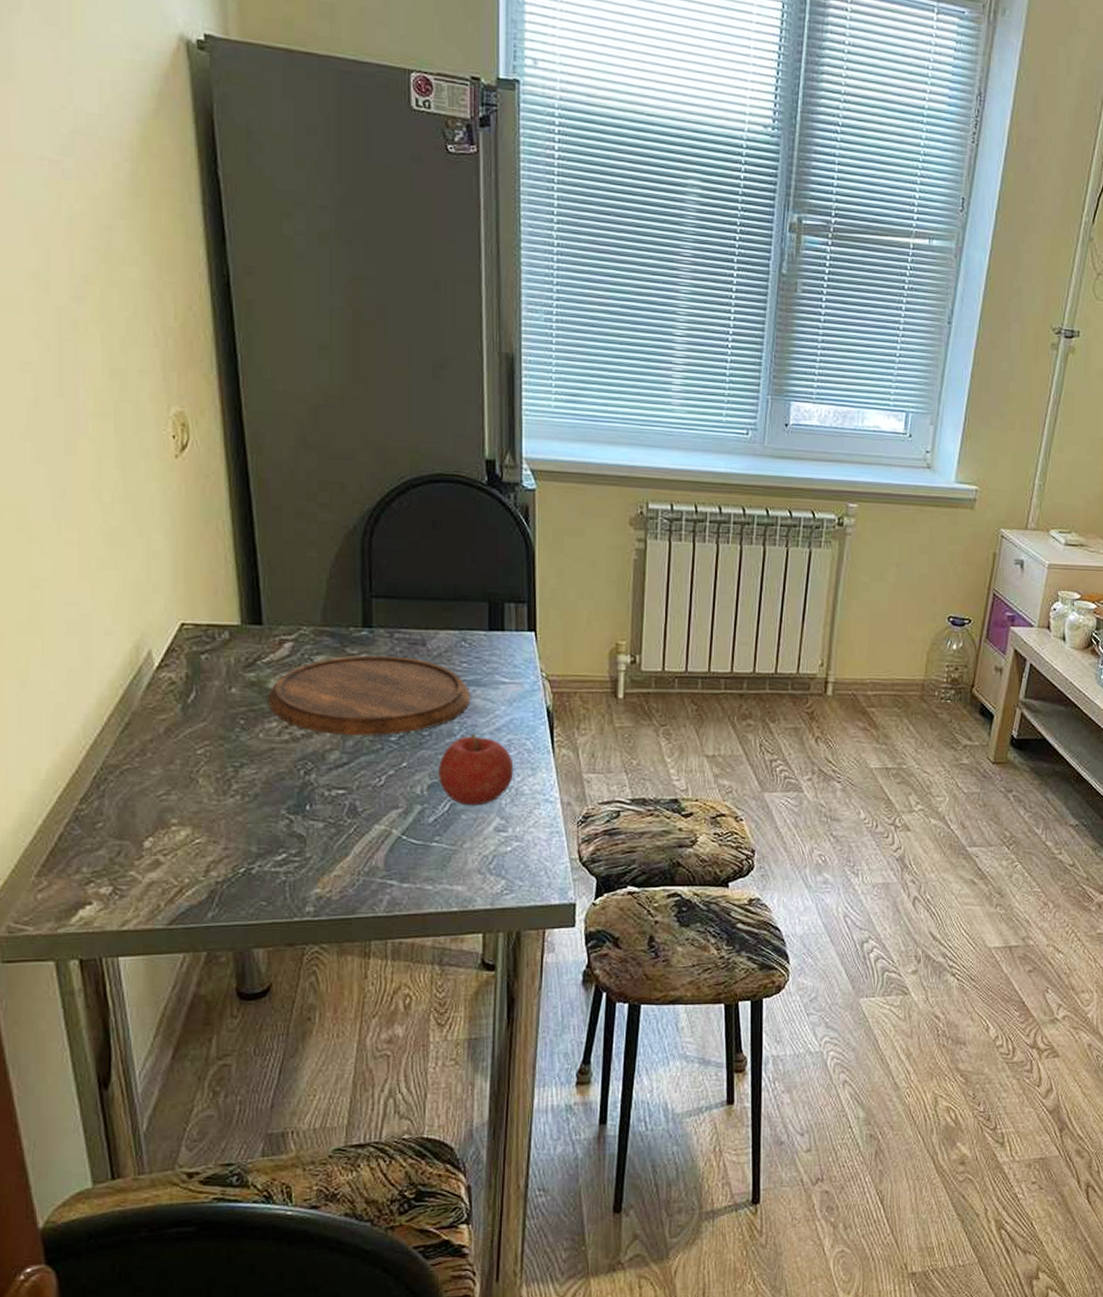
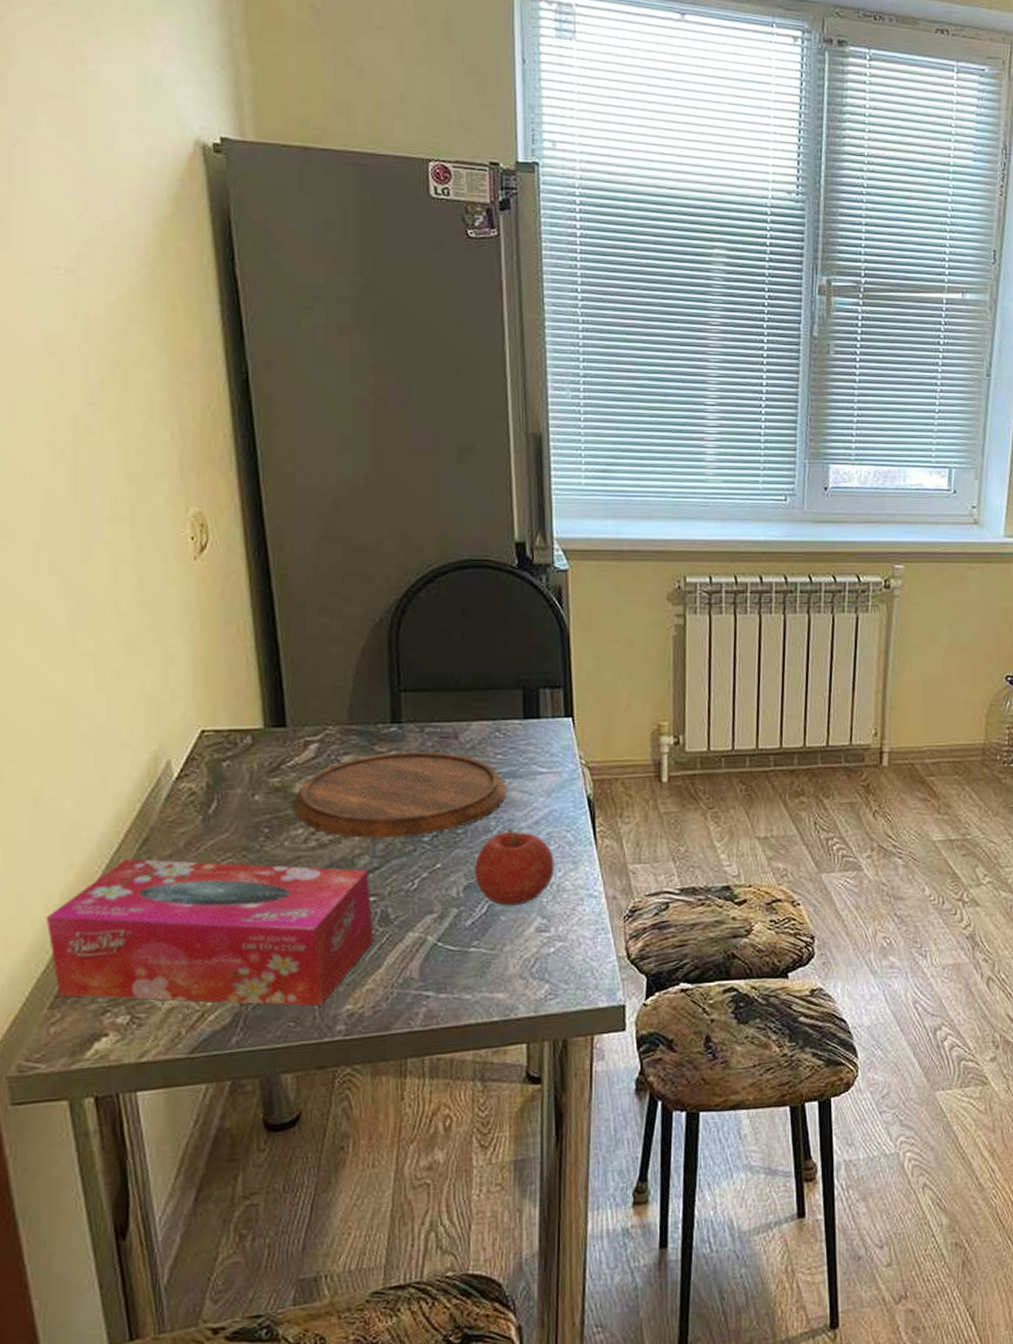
tissue box: none [32,741,342,888] -> present [45,859,374,1006]

